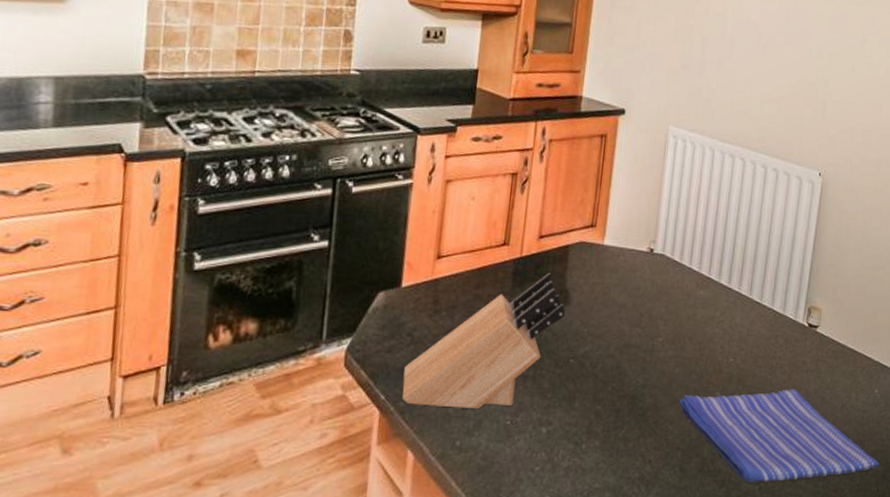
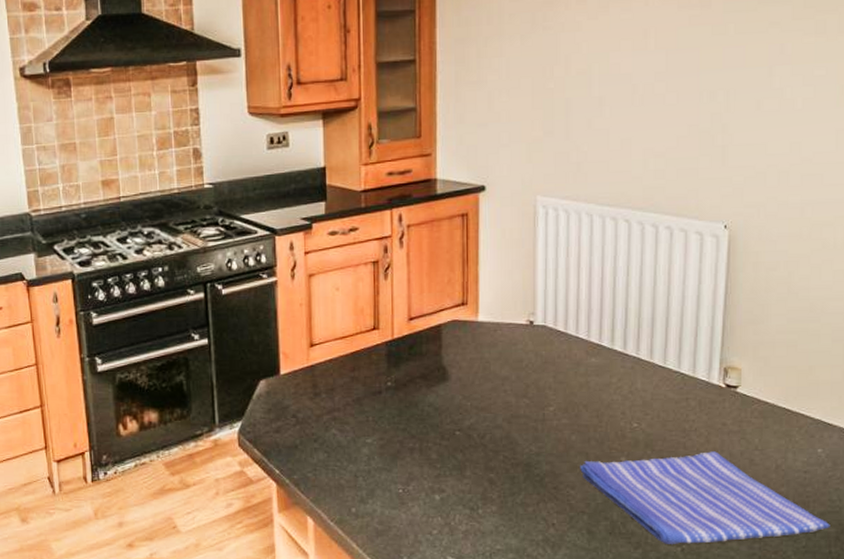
knife block: present [402,273,565,410] -> none [293,352,445,480]

